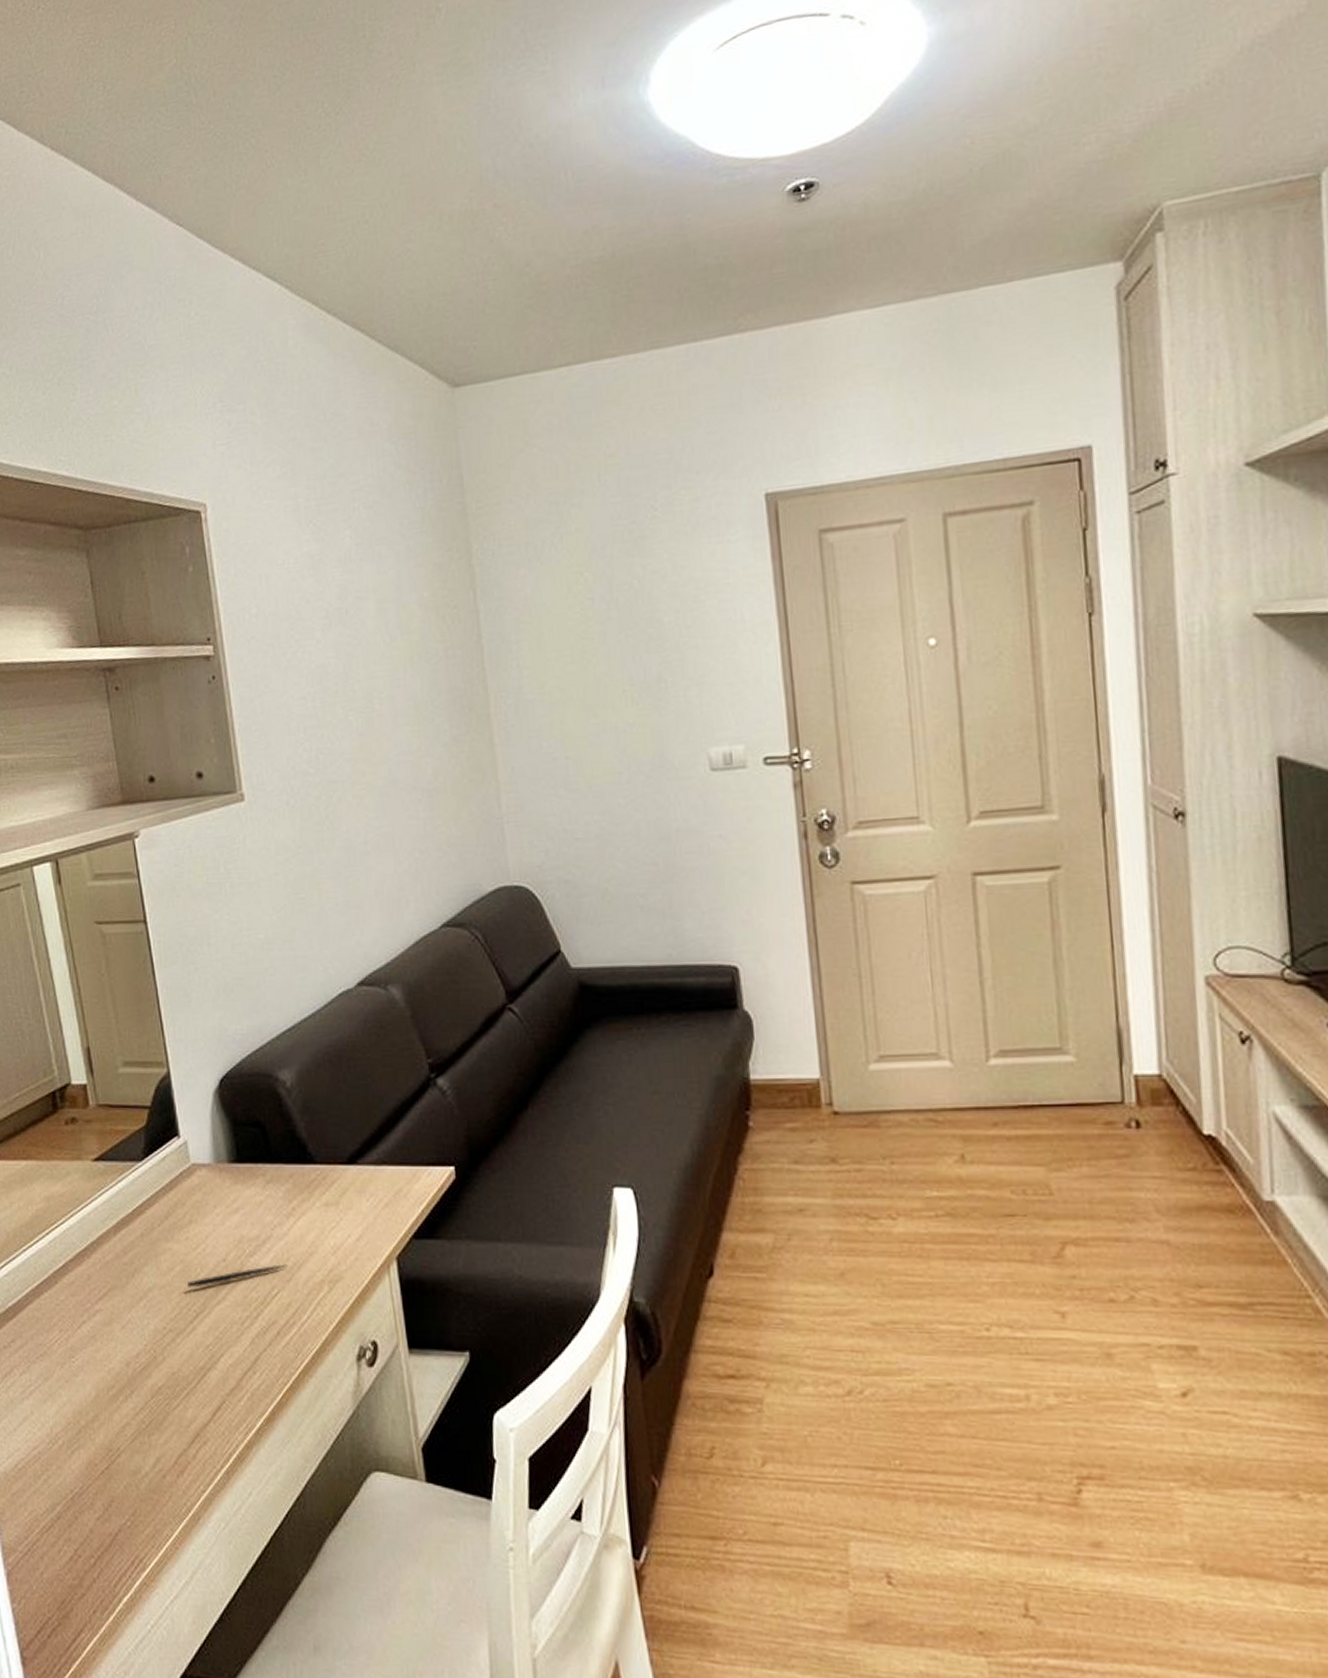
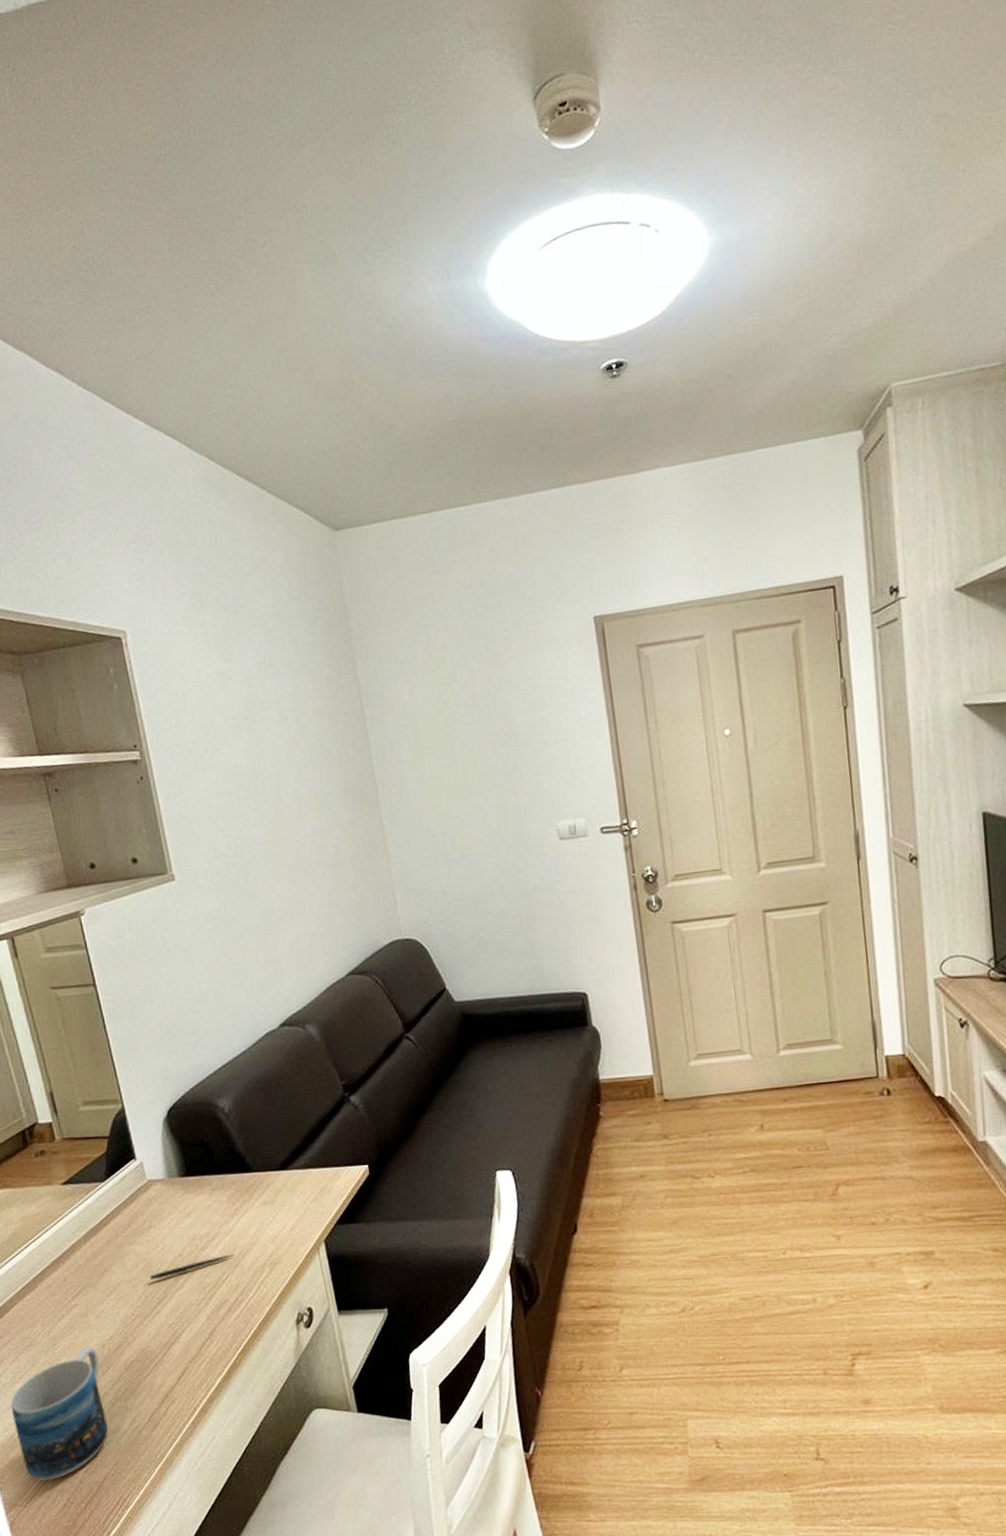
mug: none [17,1363,128,1526] -> present [10,1346,109,1482]

